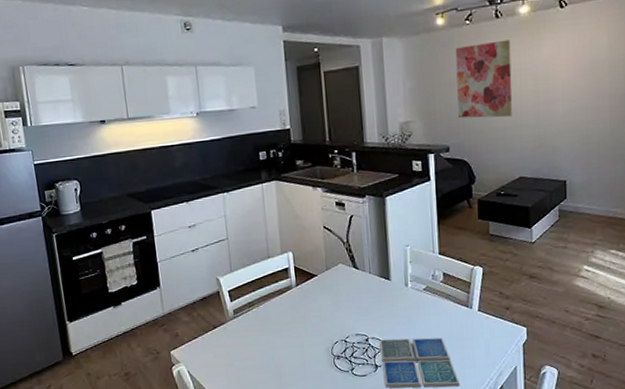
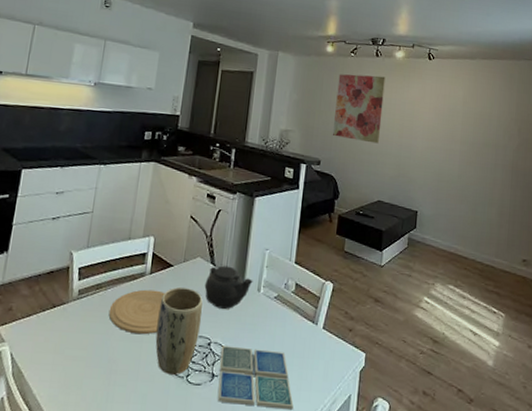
plate: none [265,299,316,341] -> present [108,289,165,335]
plant pot: none [311,293,356,370] -> present [155,287,203,375]
teapot: none [351,266,399,307] -> present [204,264,253,309]

